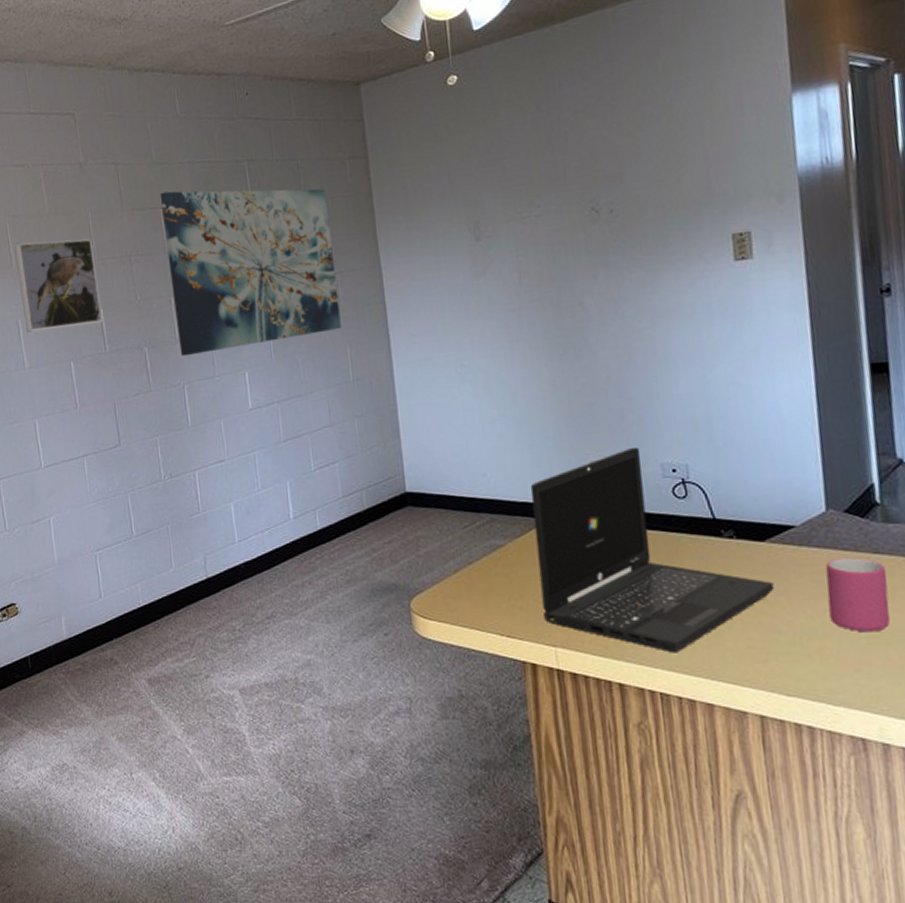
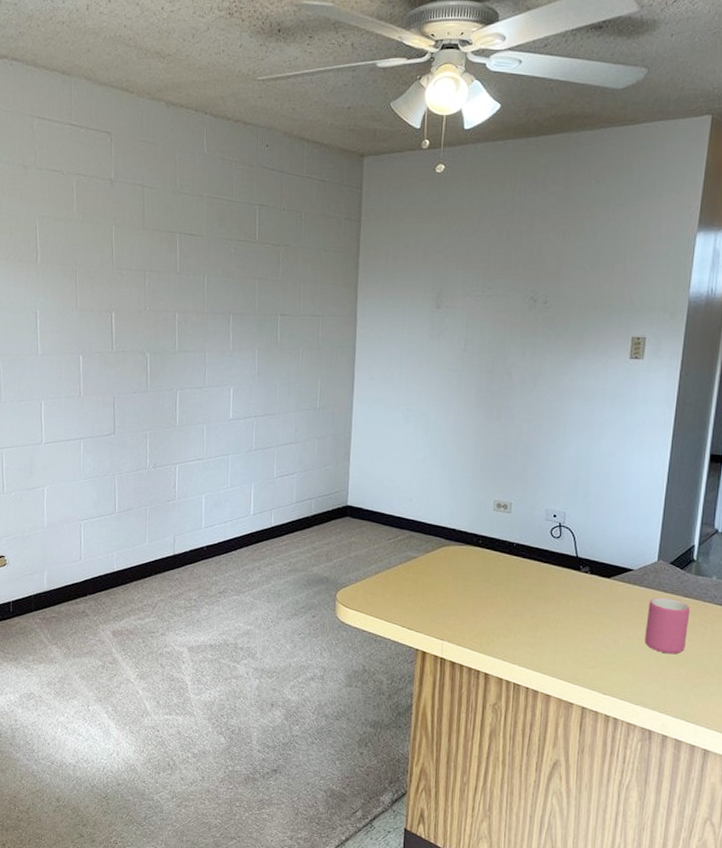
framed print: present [15,238,103,332] -> none [41,241,114,326]
wall art: present [160,188,342,357] -> none [177,219,322,366]
laptop: present [530,446,775,653] -> none [438,493,610,655]

